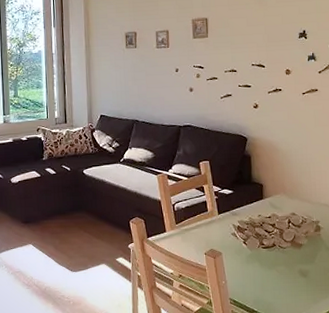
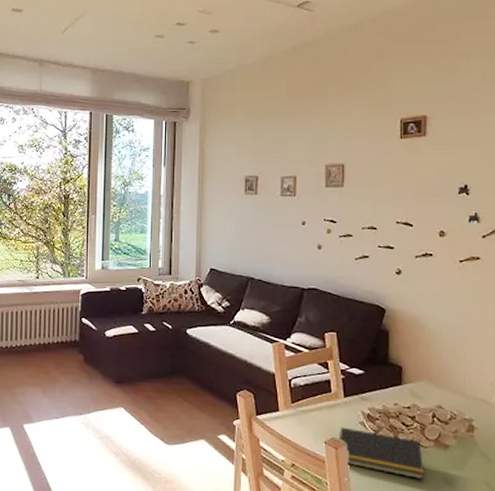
notepad: none [215,239,284,275] -> present [338,427,424,480]

